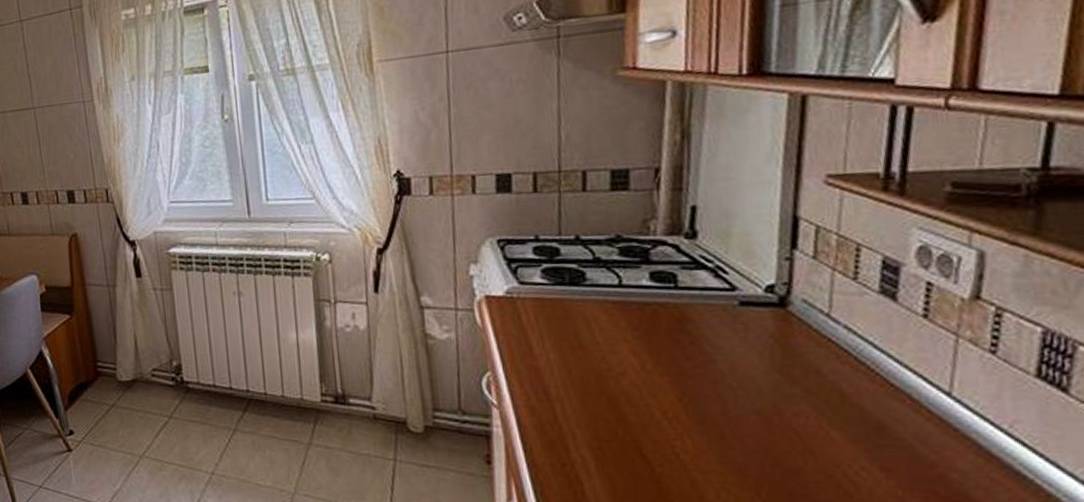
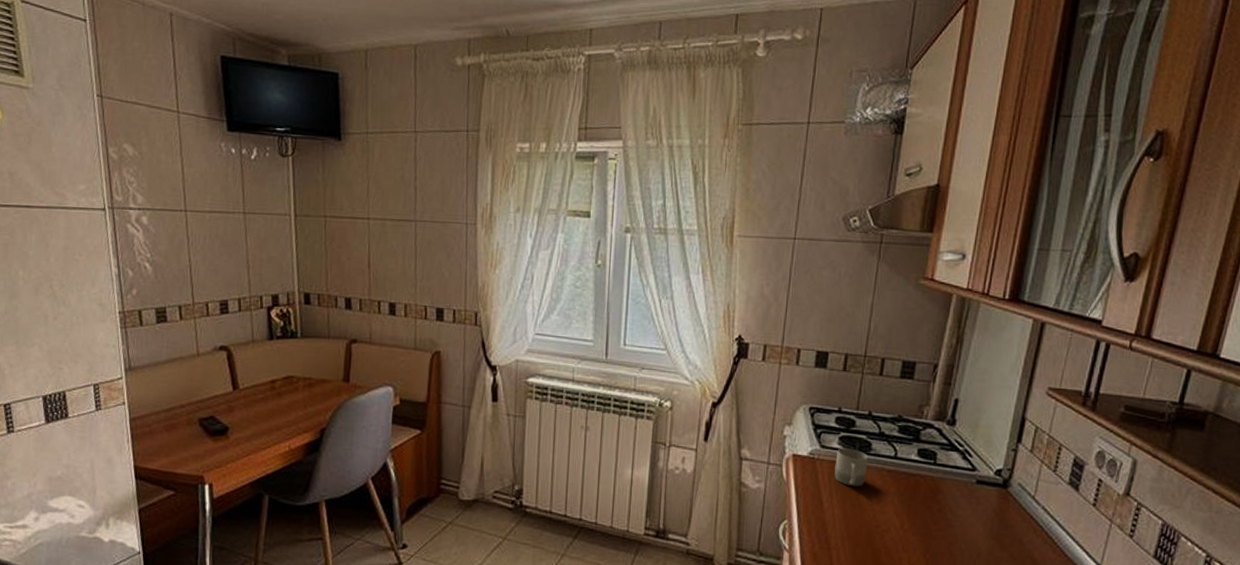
cup: none [541,281,585,326] -> present [834,448,868,487]

